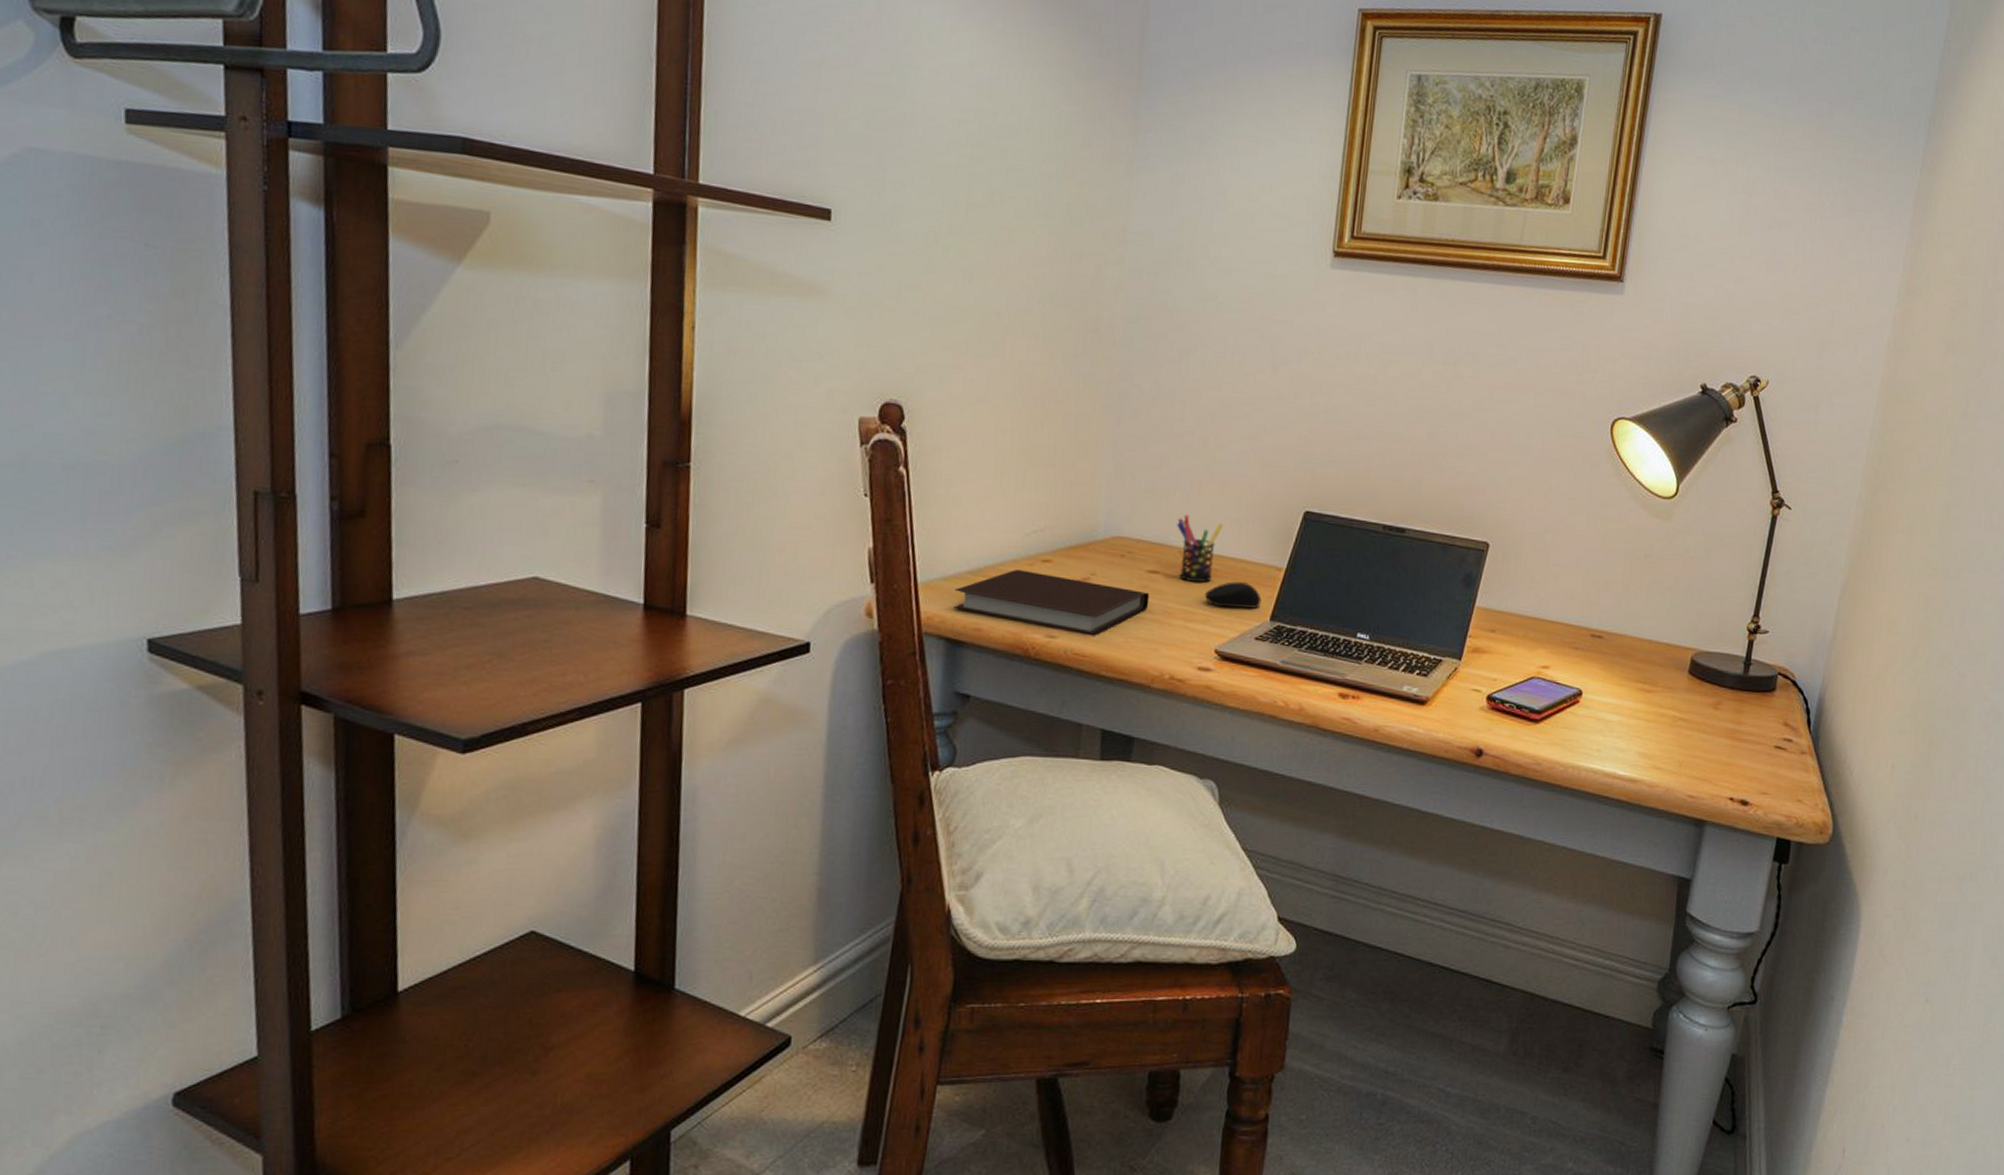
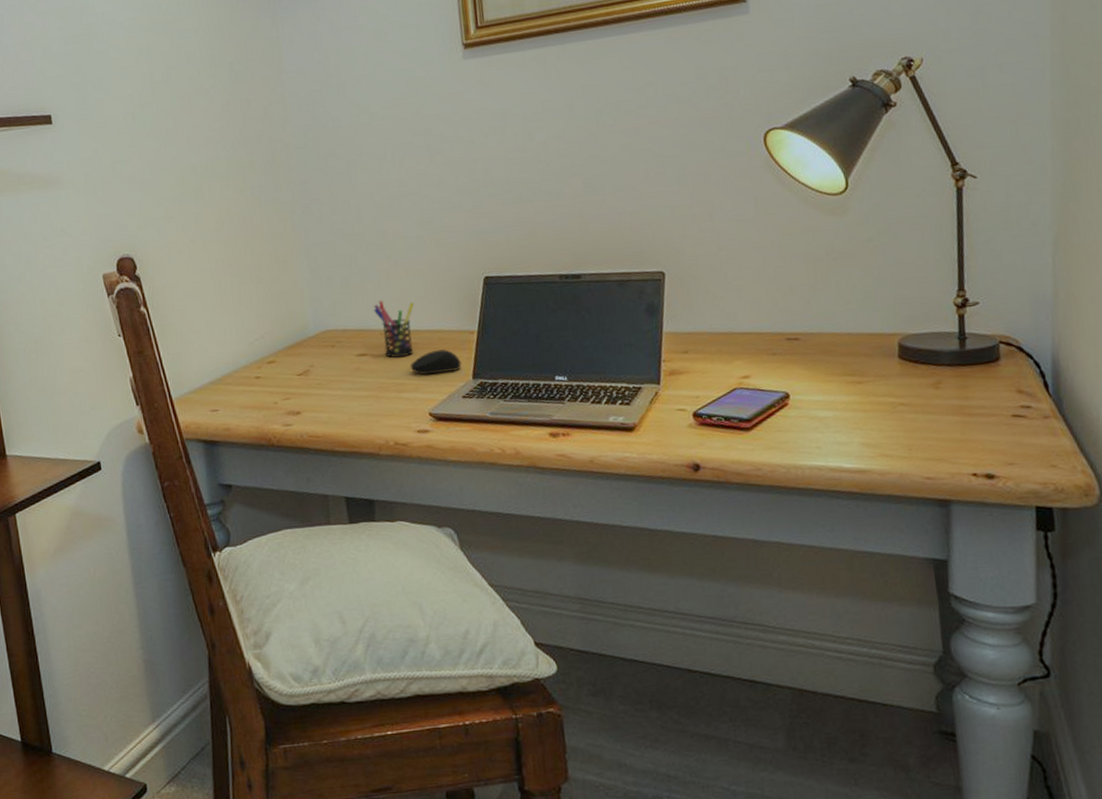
notebook: present [952,570,1150,636] -> none [202,373,364,419]

